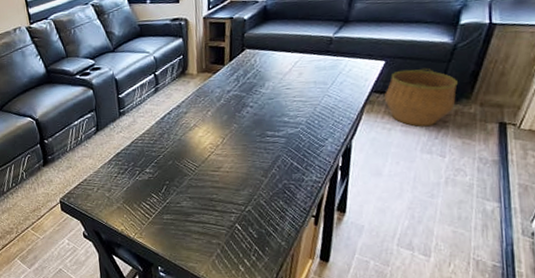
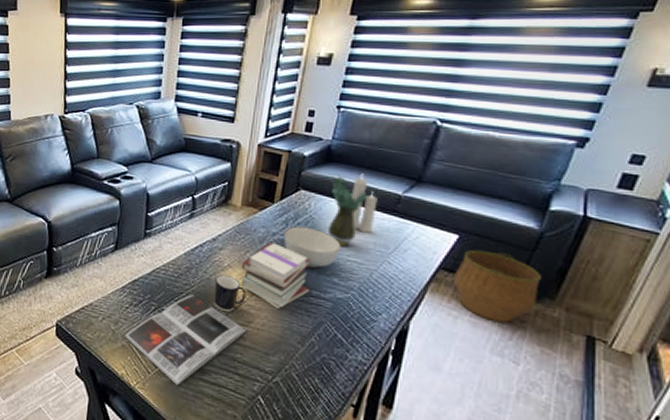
magazine: none [118,154,219,230] -> present [125,293,247,386]
mug: none [185,133,213,163] -> present [214,274,246,312]
books: none [205,99,265,152] -> present [241,242,311,309]
bowl: none [237,79,287,113] -> present [283,226,341,268]
vase: none [270,29,304,91] -> present [327,174,368,247]
candle: none [290,24,313,75] -> present [352,173,378,233]

